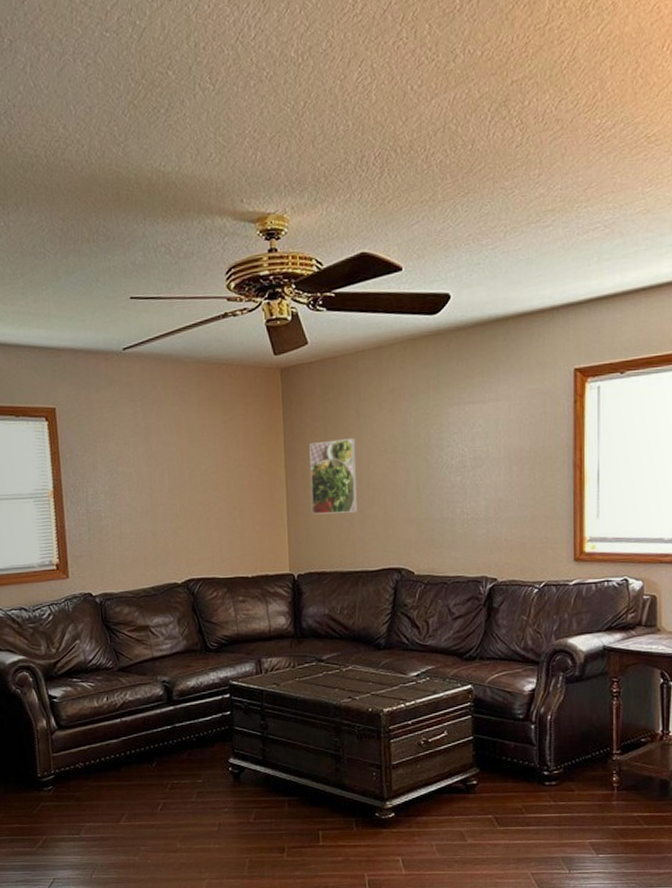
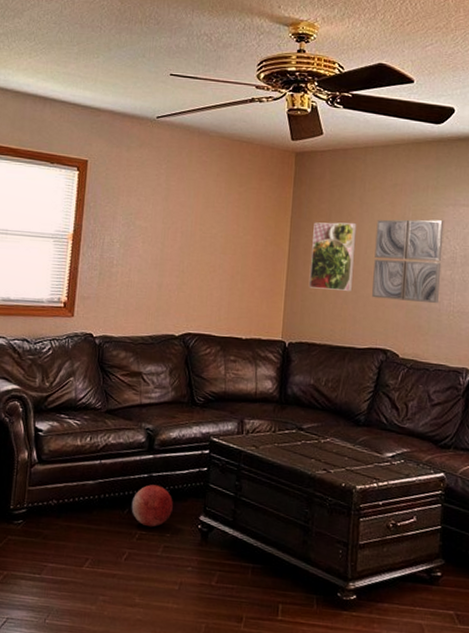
ball: none [158,735,201,776] -> present [131,484,173,527]
wall art: none [377,422,452,516] -> present [372,219,444,304]

